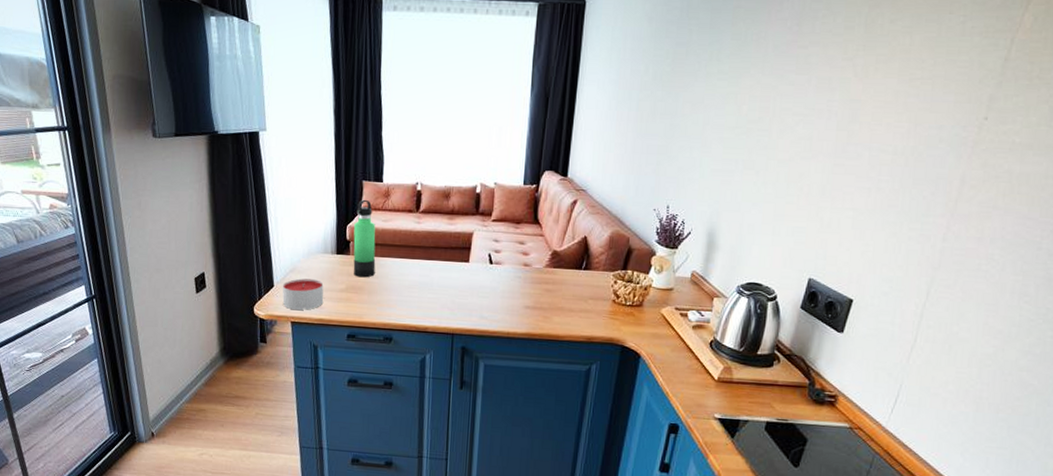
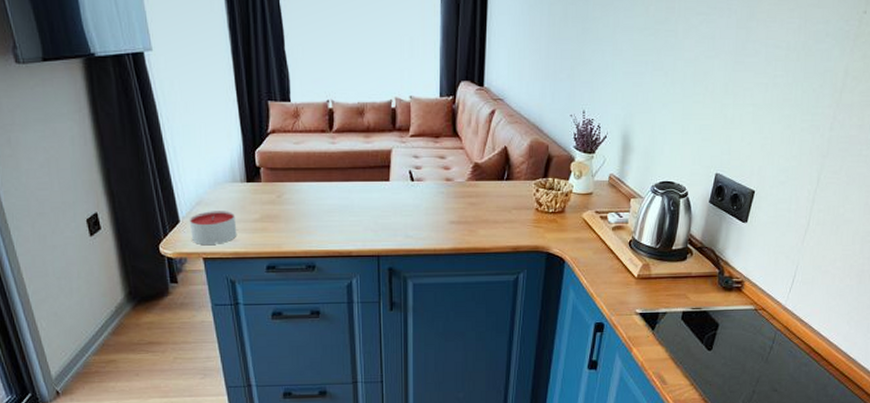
thermos bottle: present [353,199,376,278] -> none [263,121,291,205]

